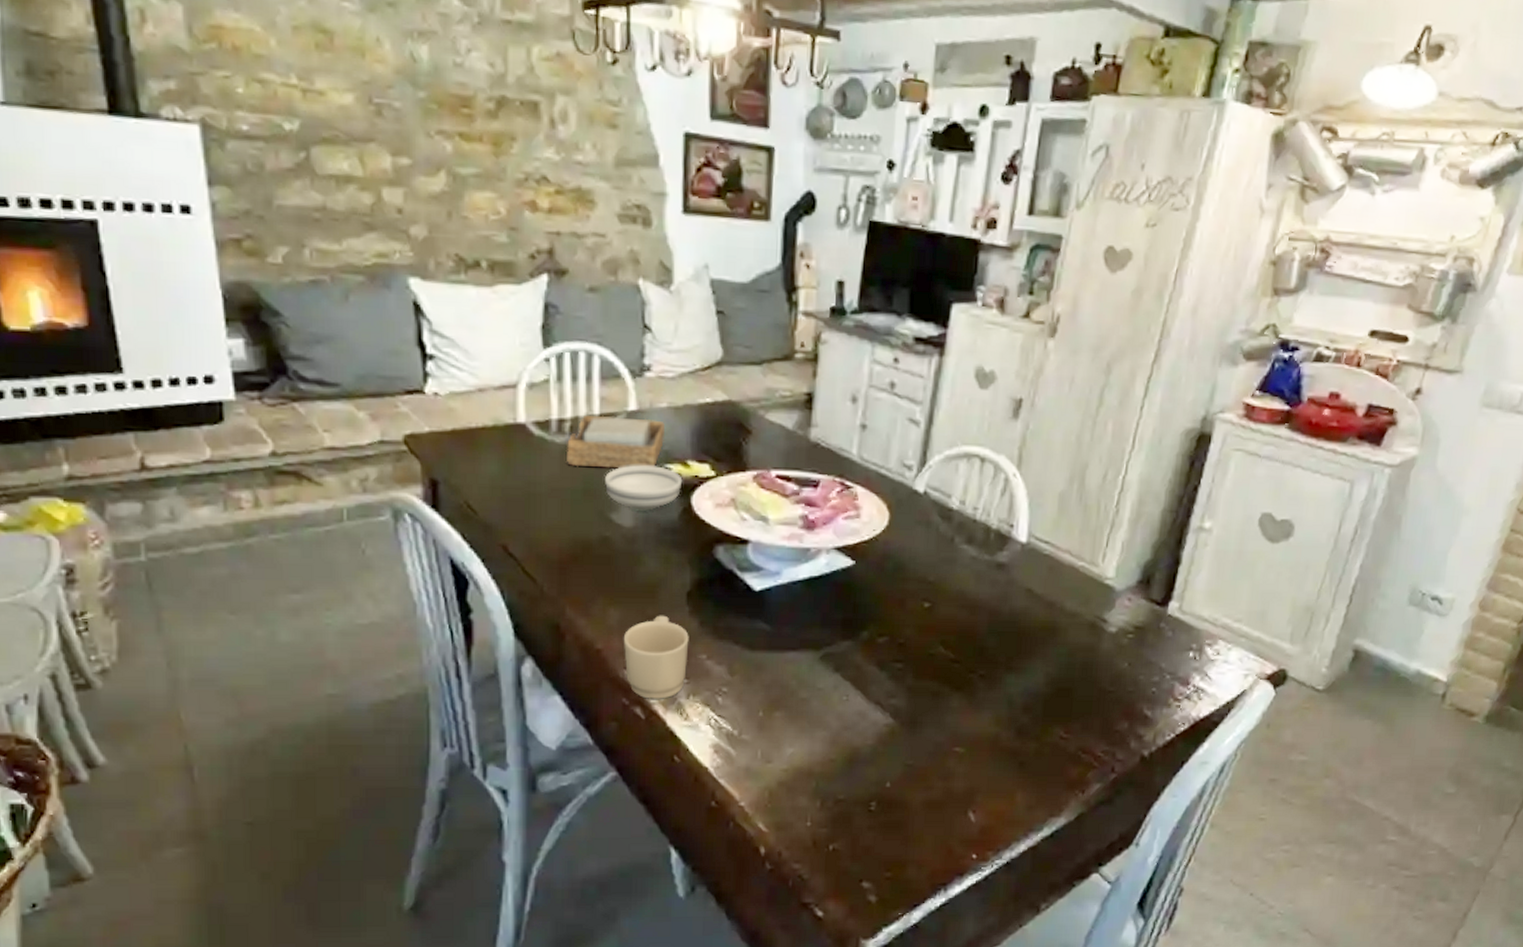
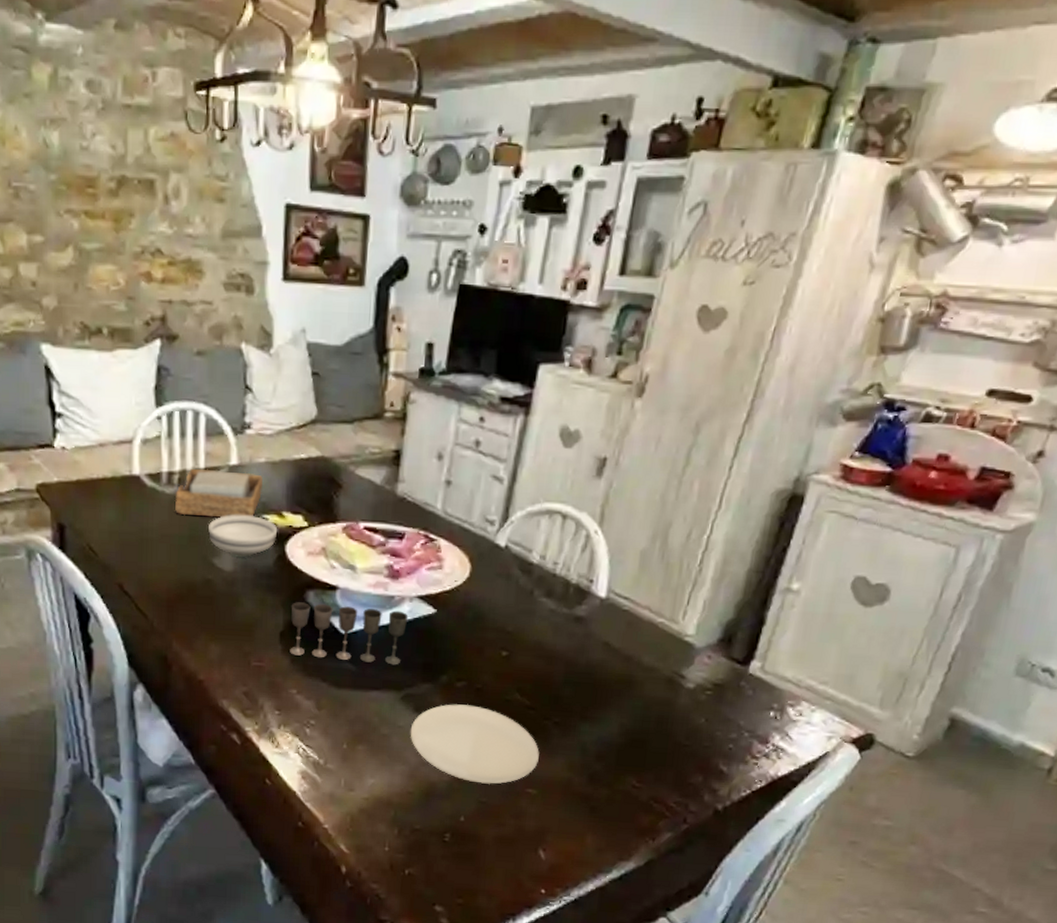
mug: present [623,615,689,699] -> none [222,652,281,728]
wine glass: none [698,558,826,623] -> present [290,602,409,665]
plate: none [830,661,966,745] -> present [410,704,539,785]

